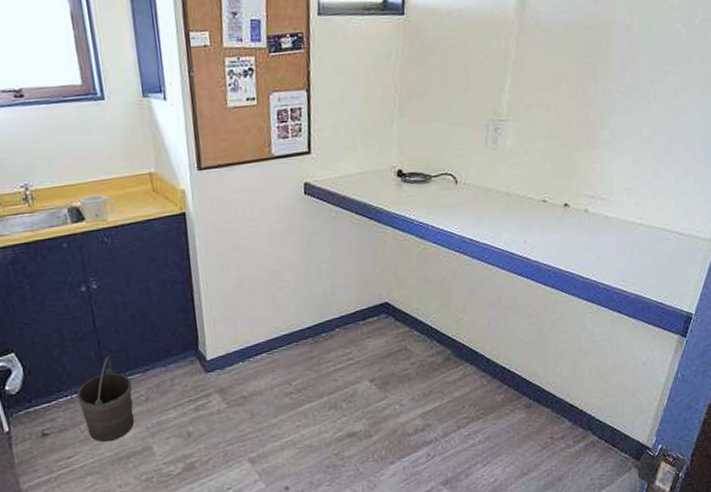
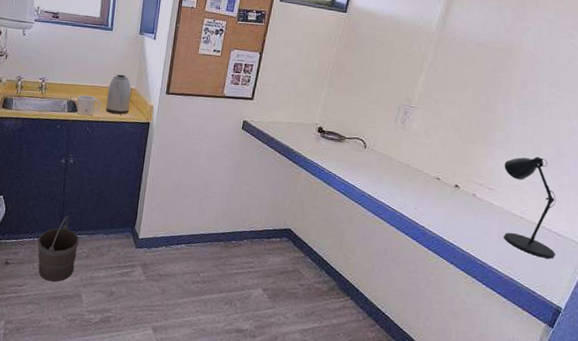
kettle: none [118,156,156,212] -> present [105,74,132,115]
desk lamp: none [614,149,679,264] -> present [504,157,556,259]

